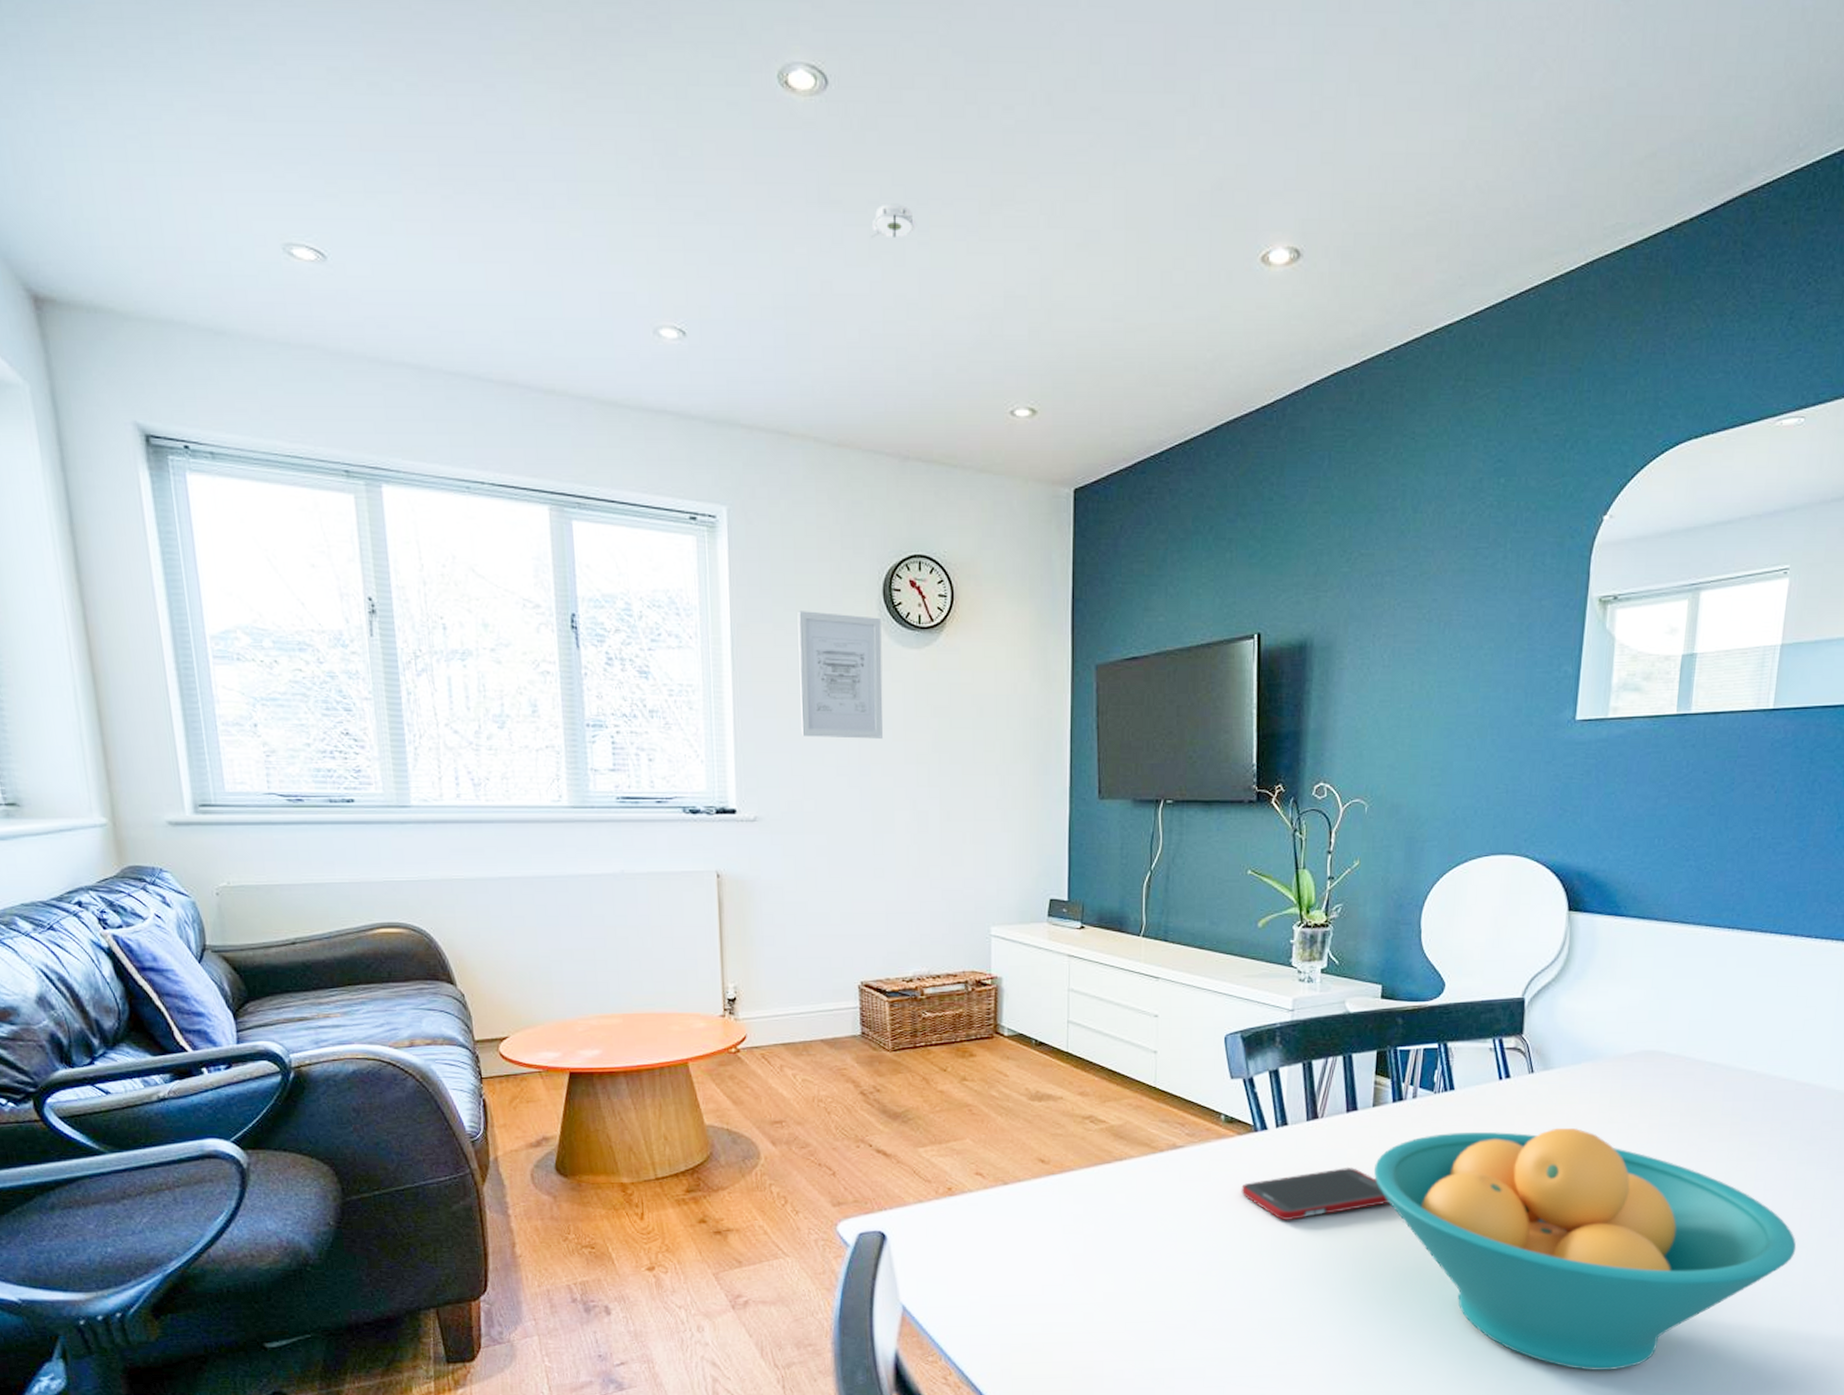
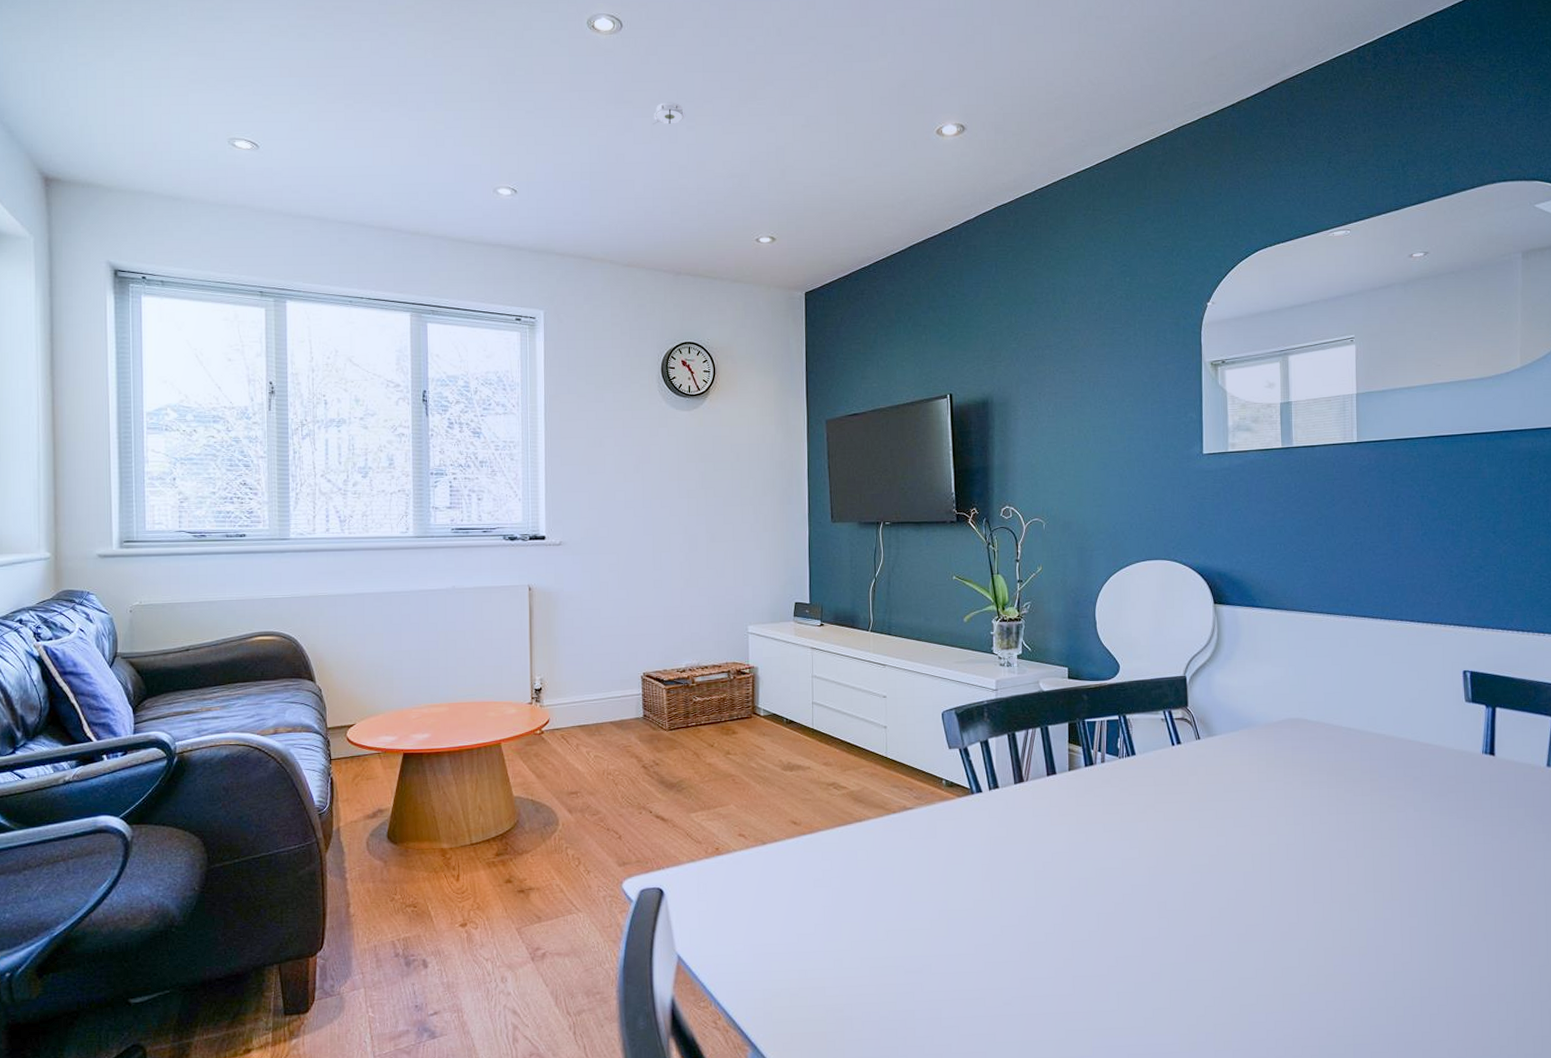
wall art: present [797,611,883,739] -> none [596,385,662,480]
cell phone: present [1241,1166,1390,1221] -> none [963,823,1090,873]
fruit bowl: present [1374,1127,1797,1370] -> none [1074,786,1442,1006]

